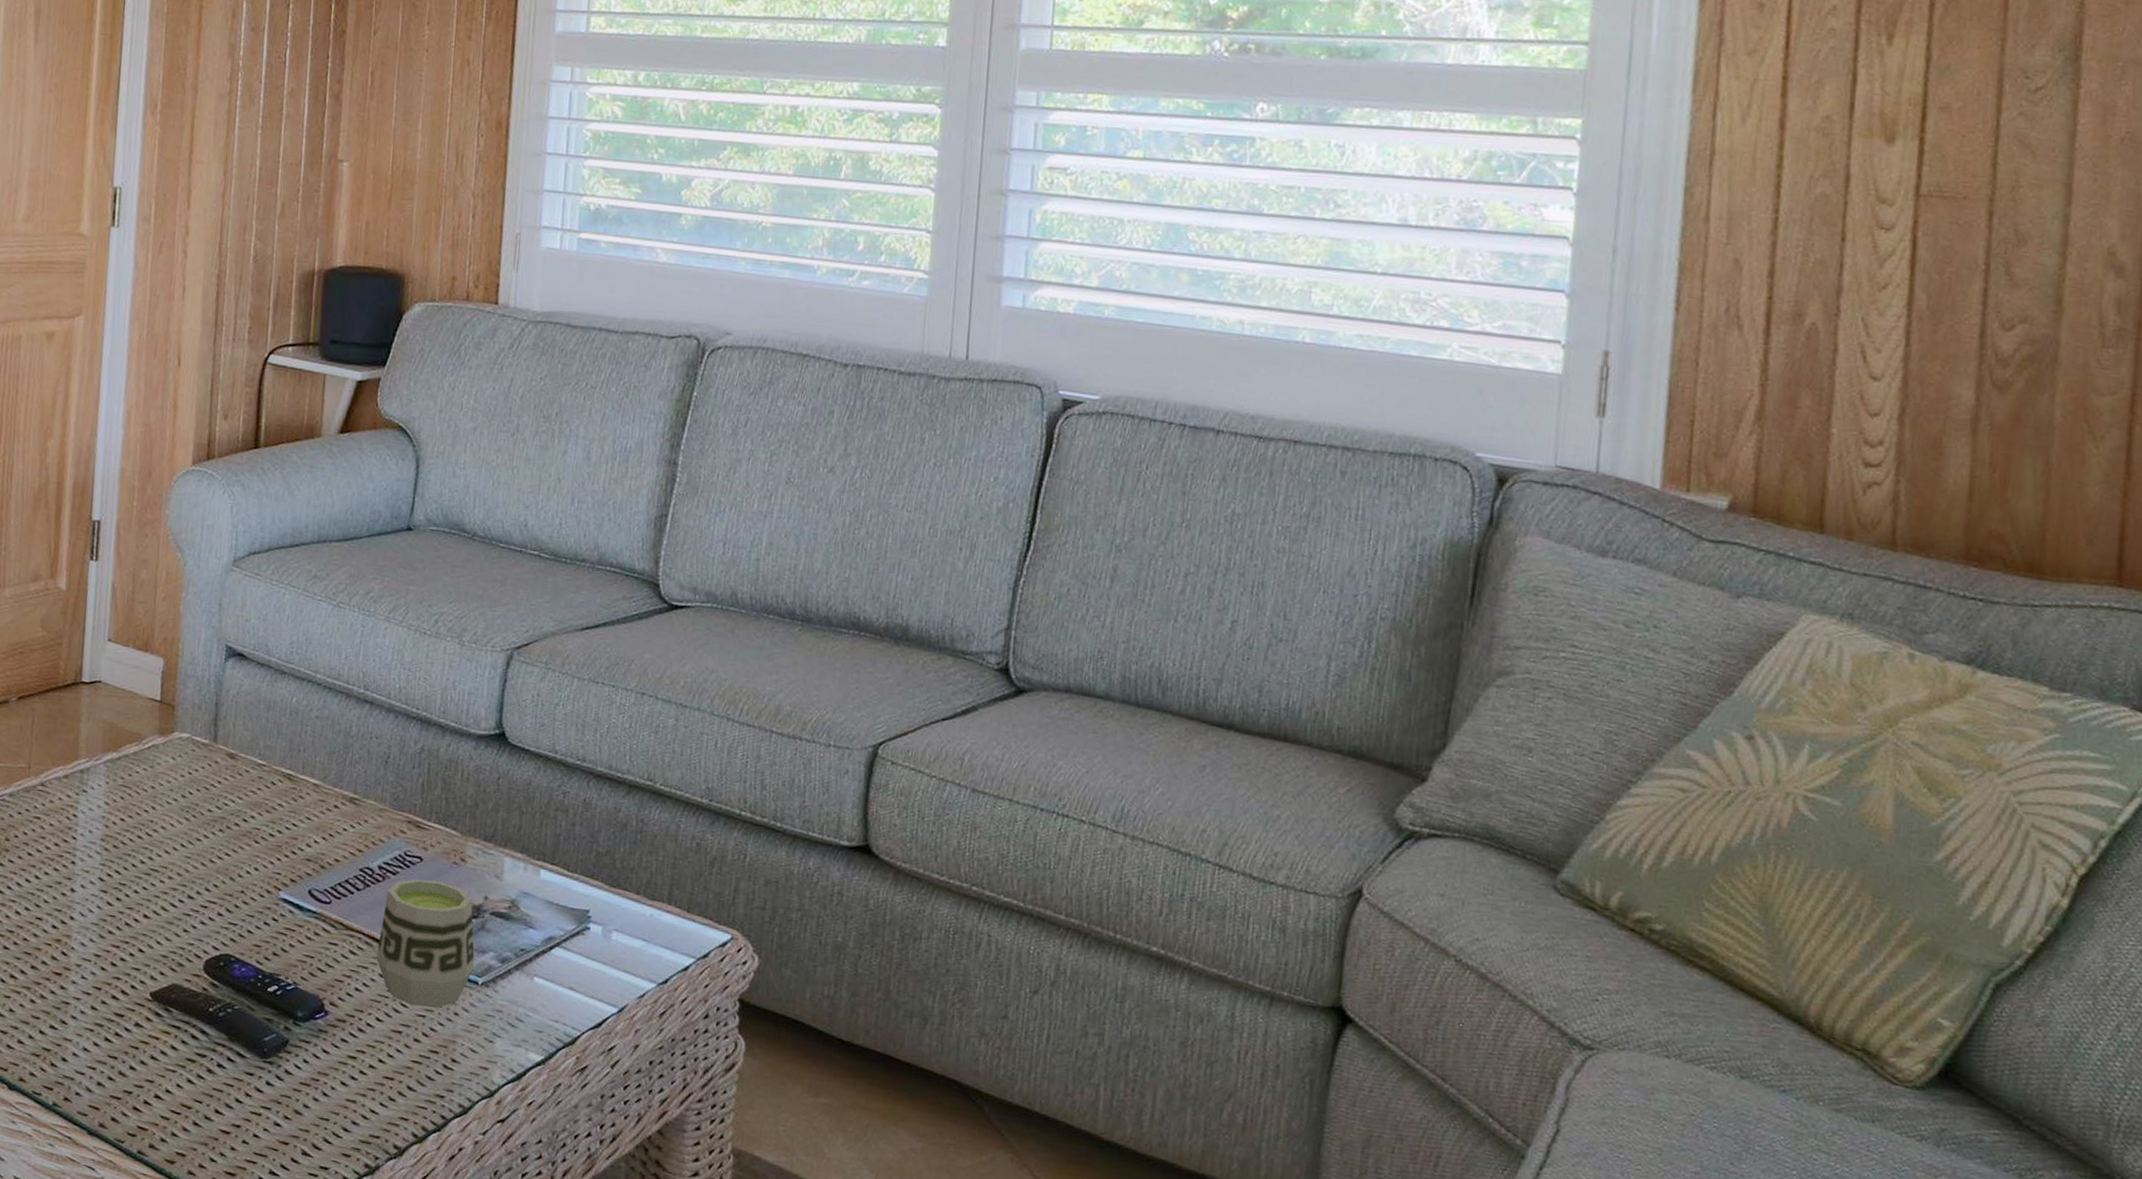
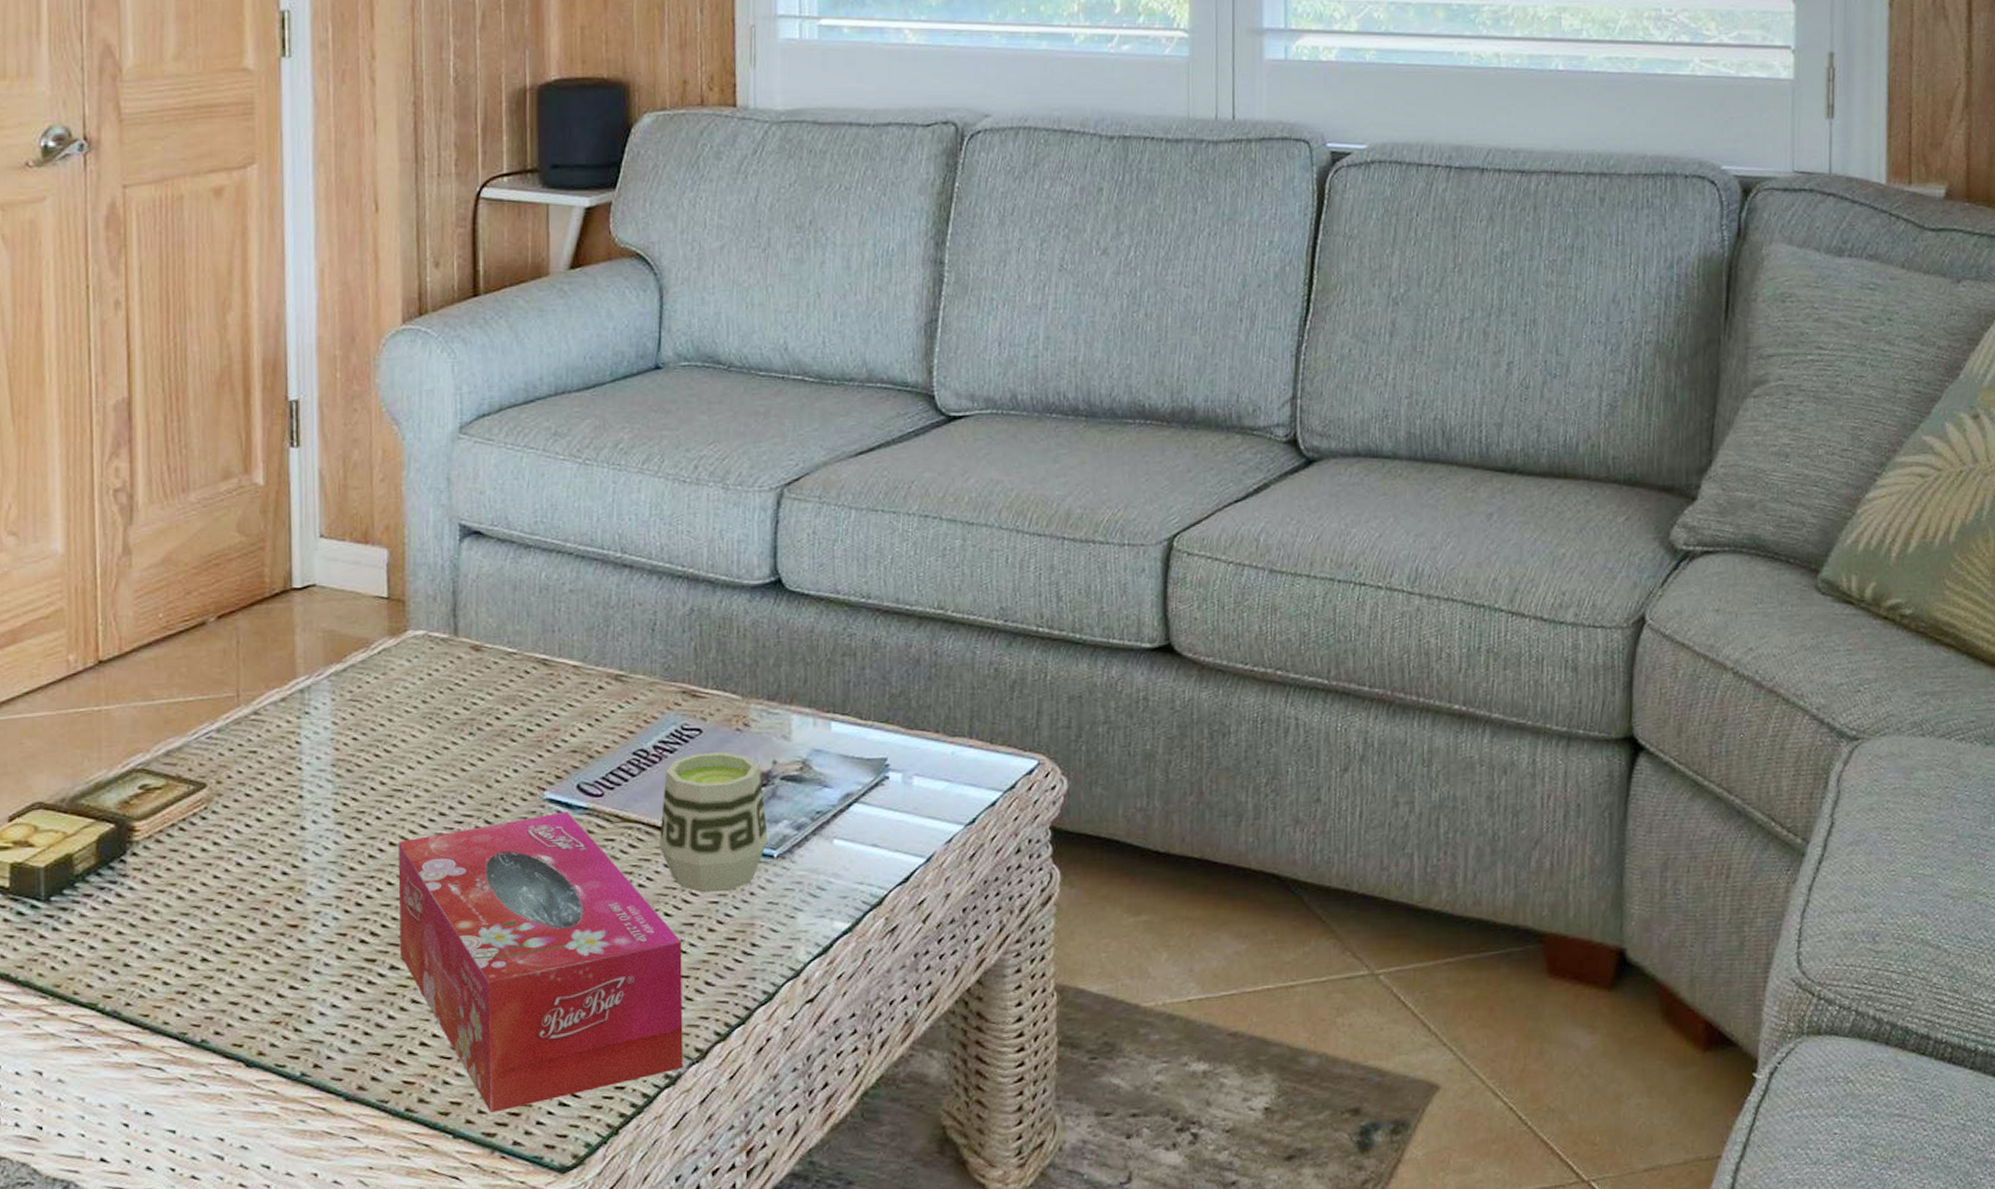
tissue box: none [144,912,390,1169] -> present [398,811,683,1113]

